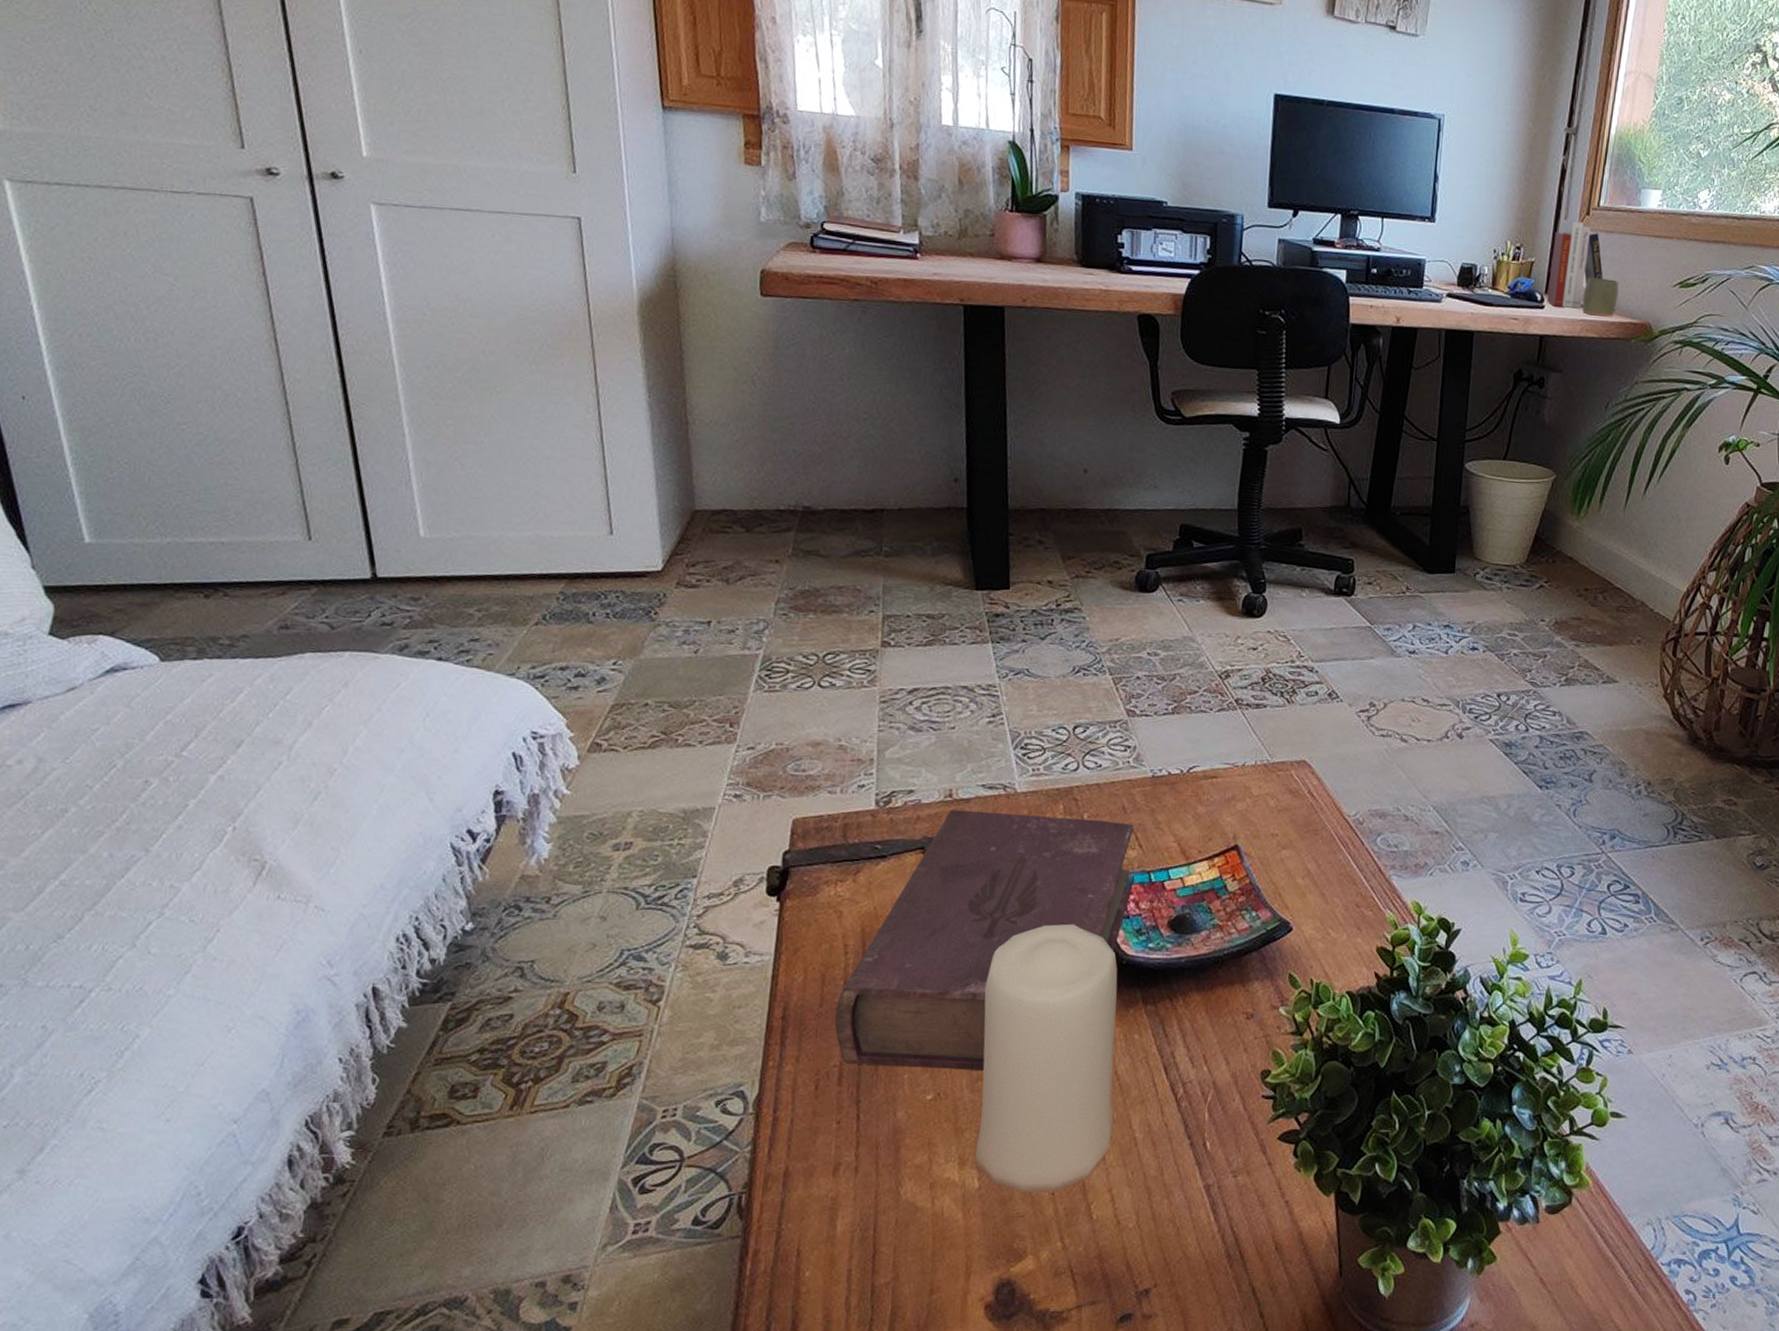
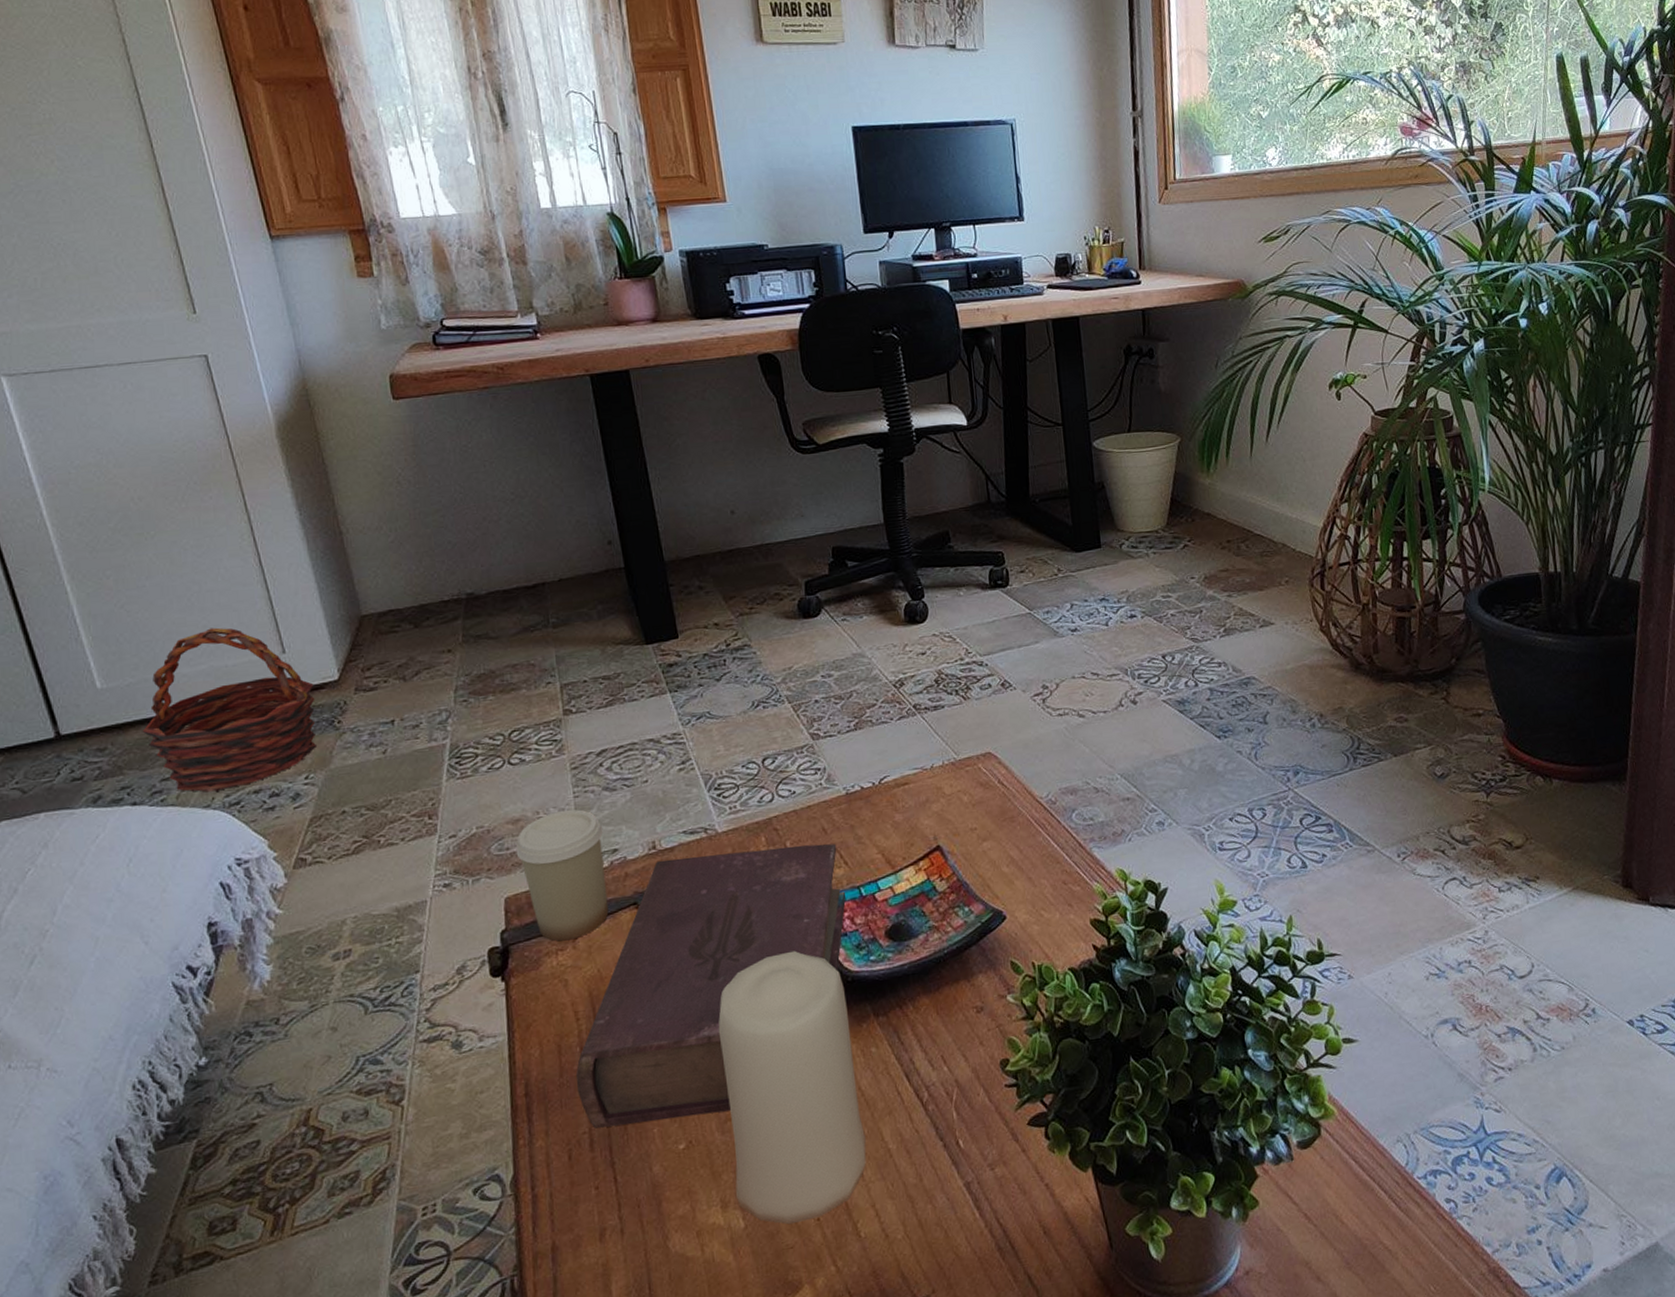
basket: none [458,496,637,662] -> present [142,627,318,793]
cup: none [811,742,903,873] -> present [516,809,609,941]
books: present [1547,219,1603,309] -> none [1139,196,1191,280]
mug: present [1582,277,1619,317] -> none [1175,245,1209,282]

